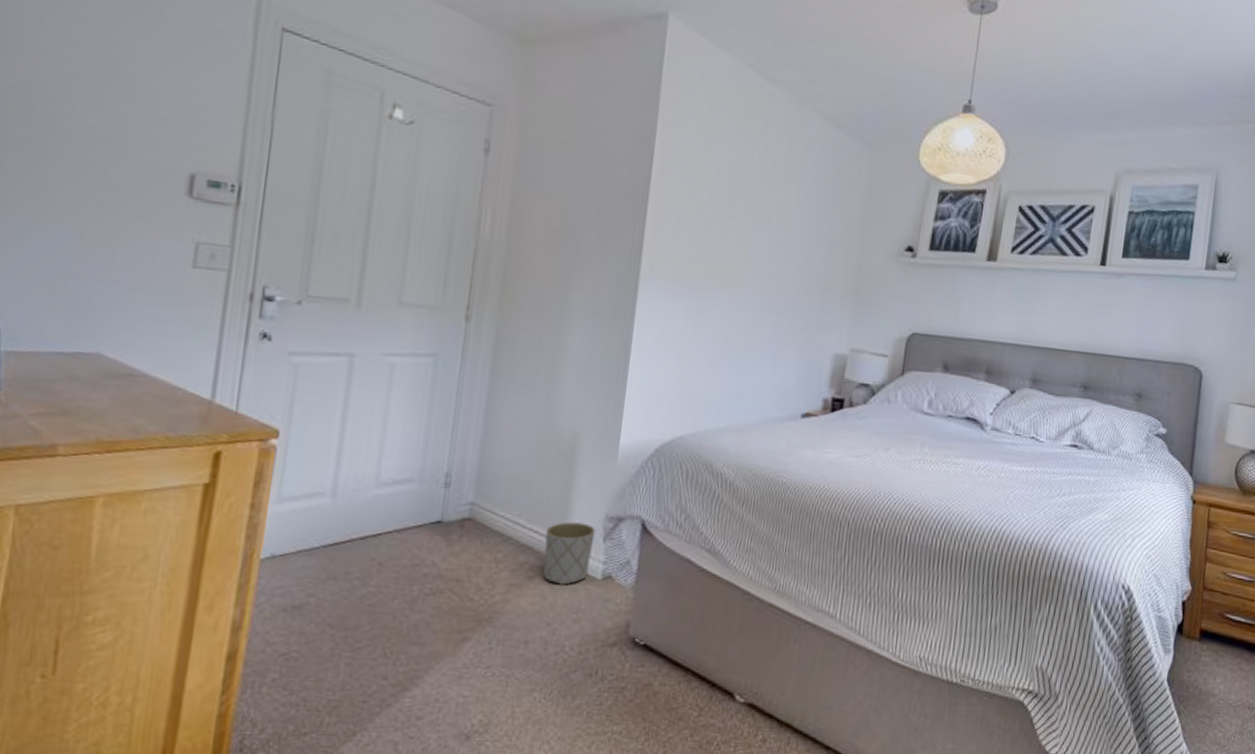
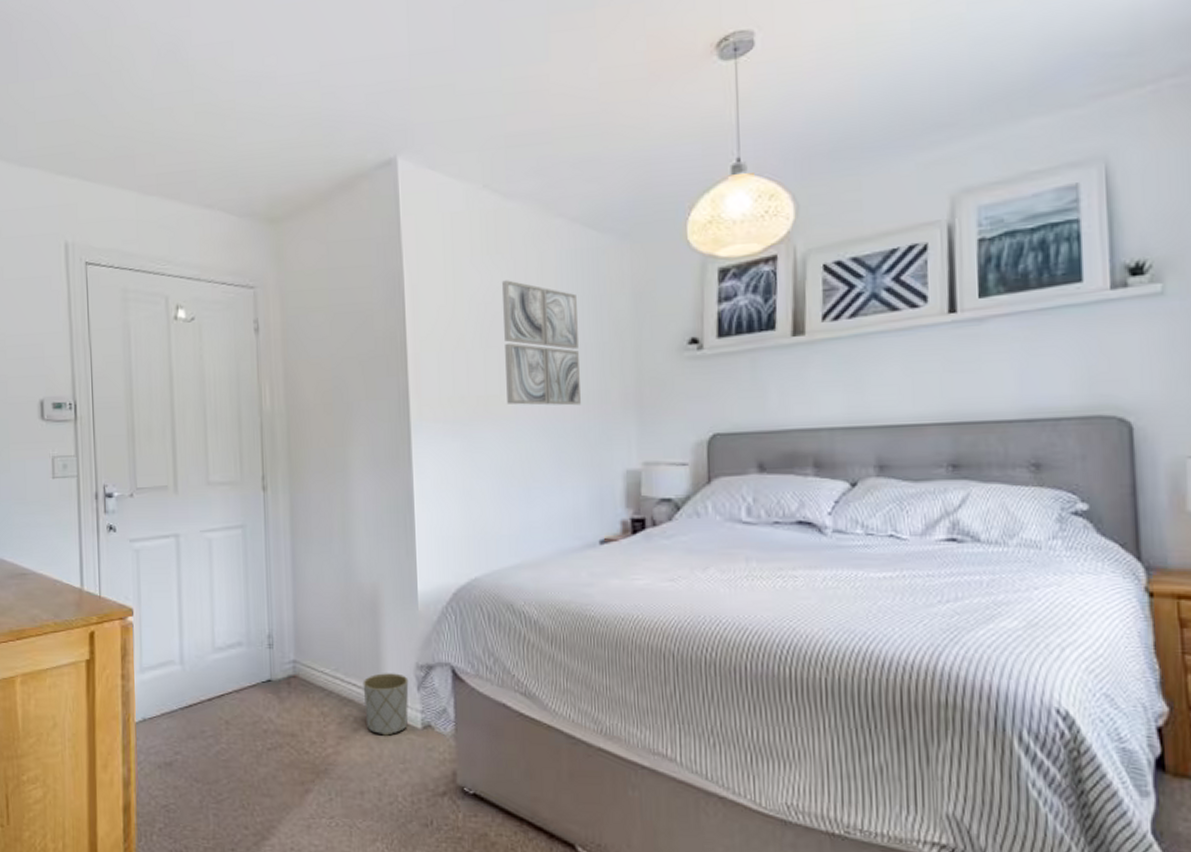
wall art: none [738,158,817,288] -> present [501,280,581,406]

